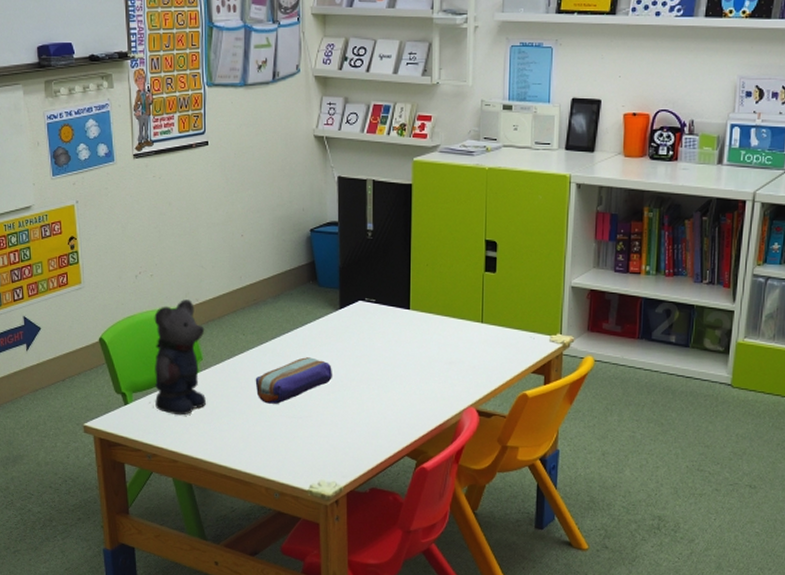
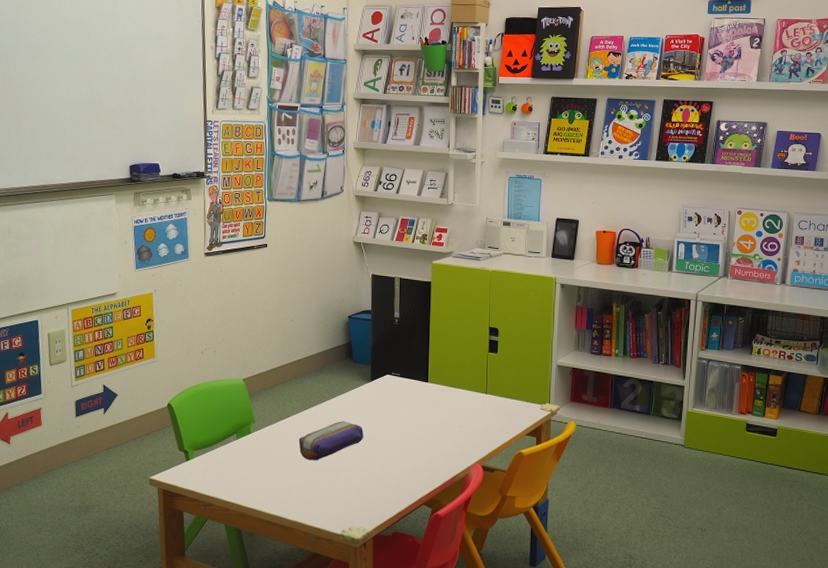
bear: present [153,299,206,416] -> none [211,372,258,470]

